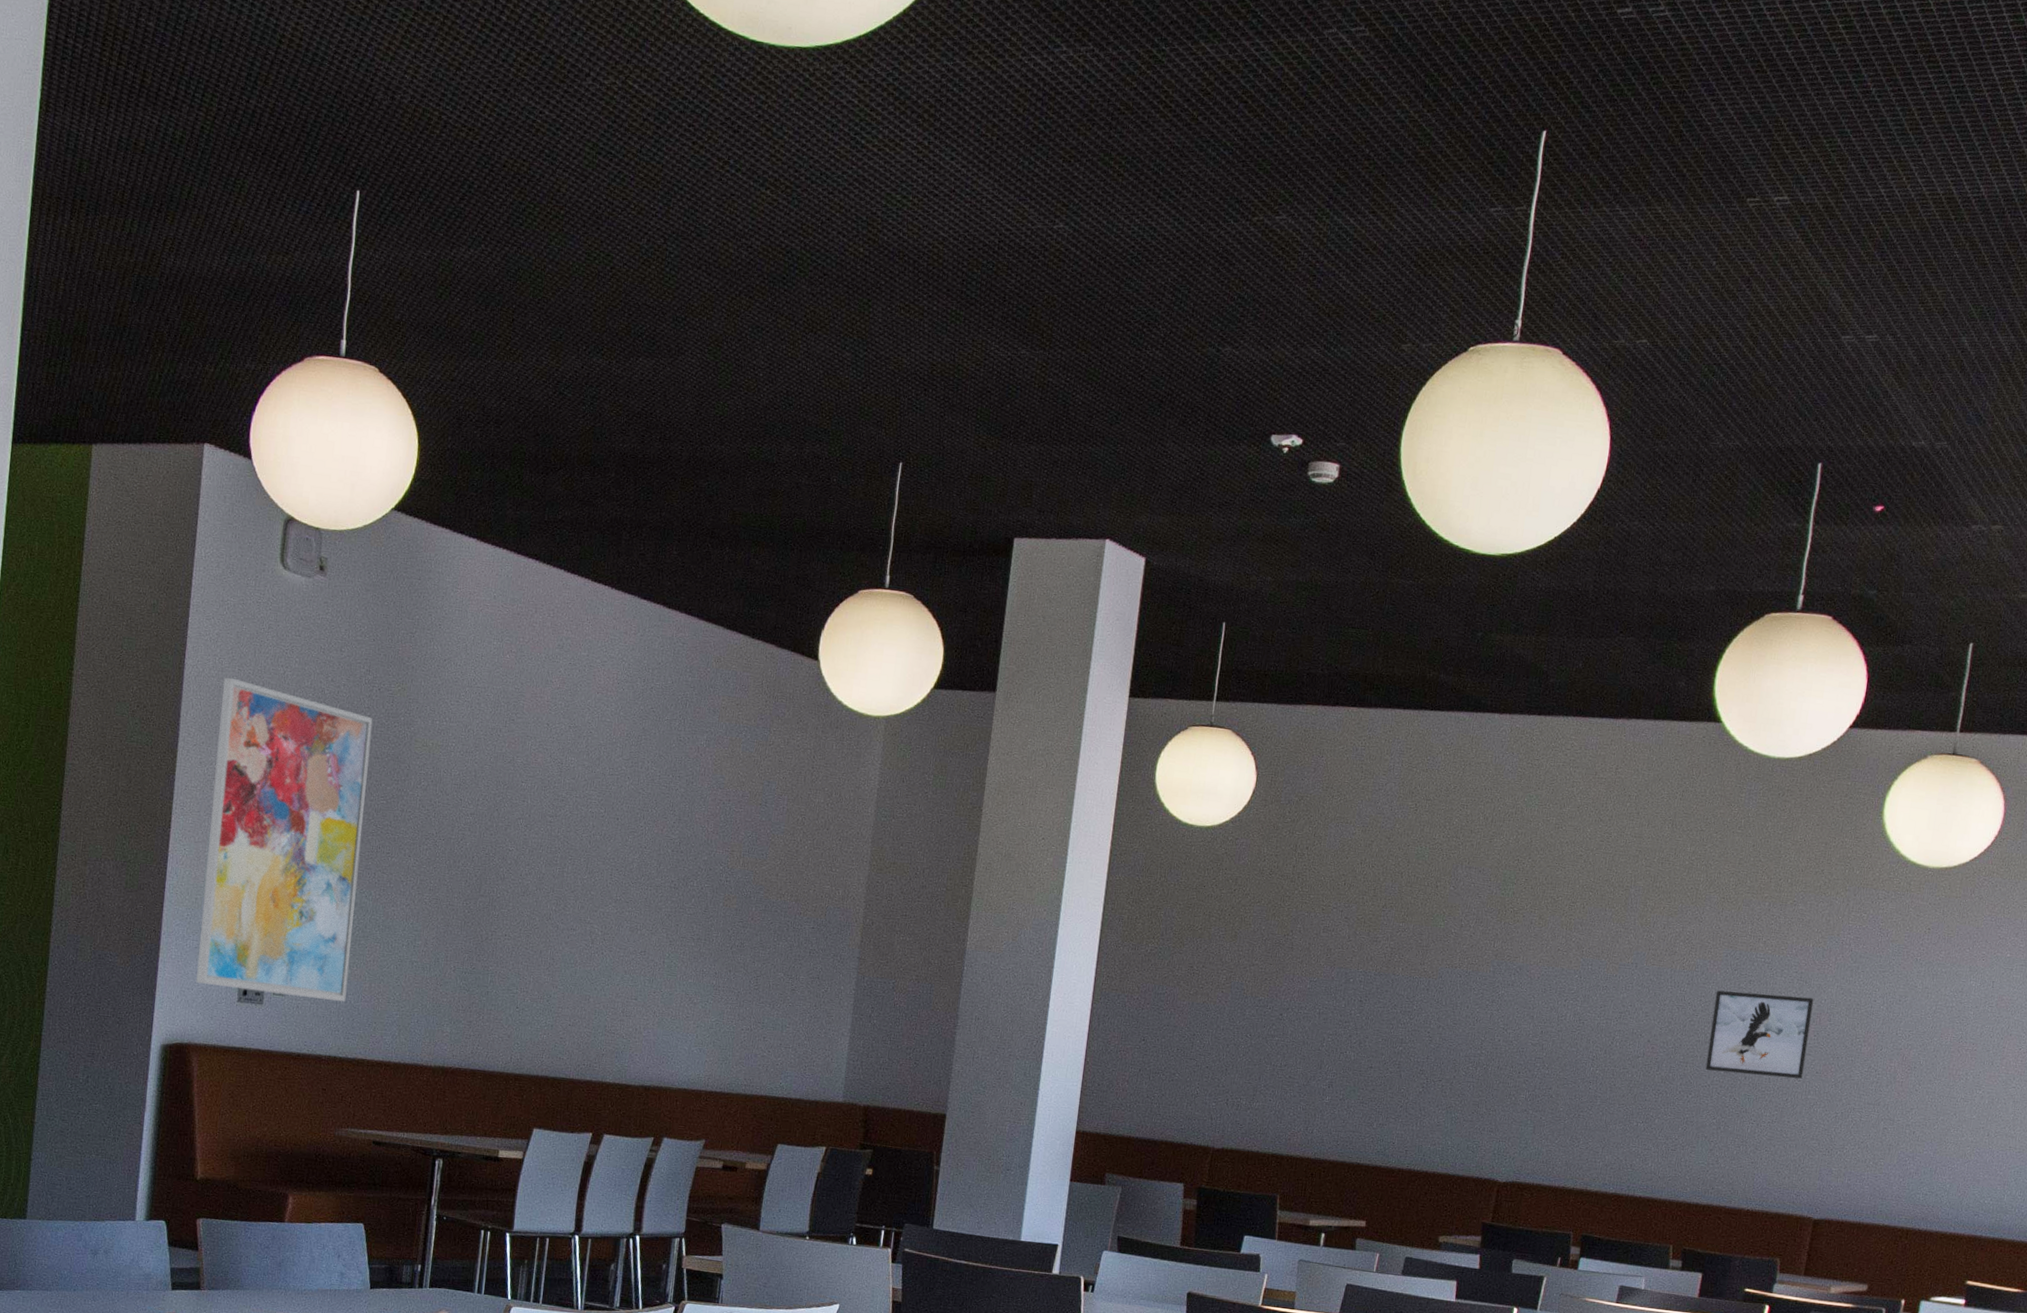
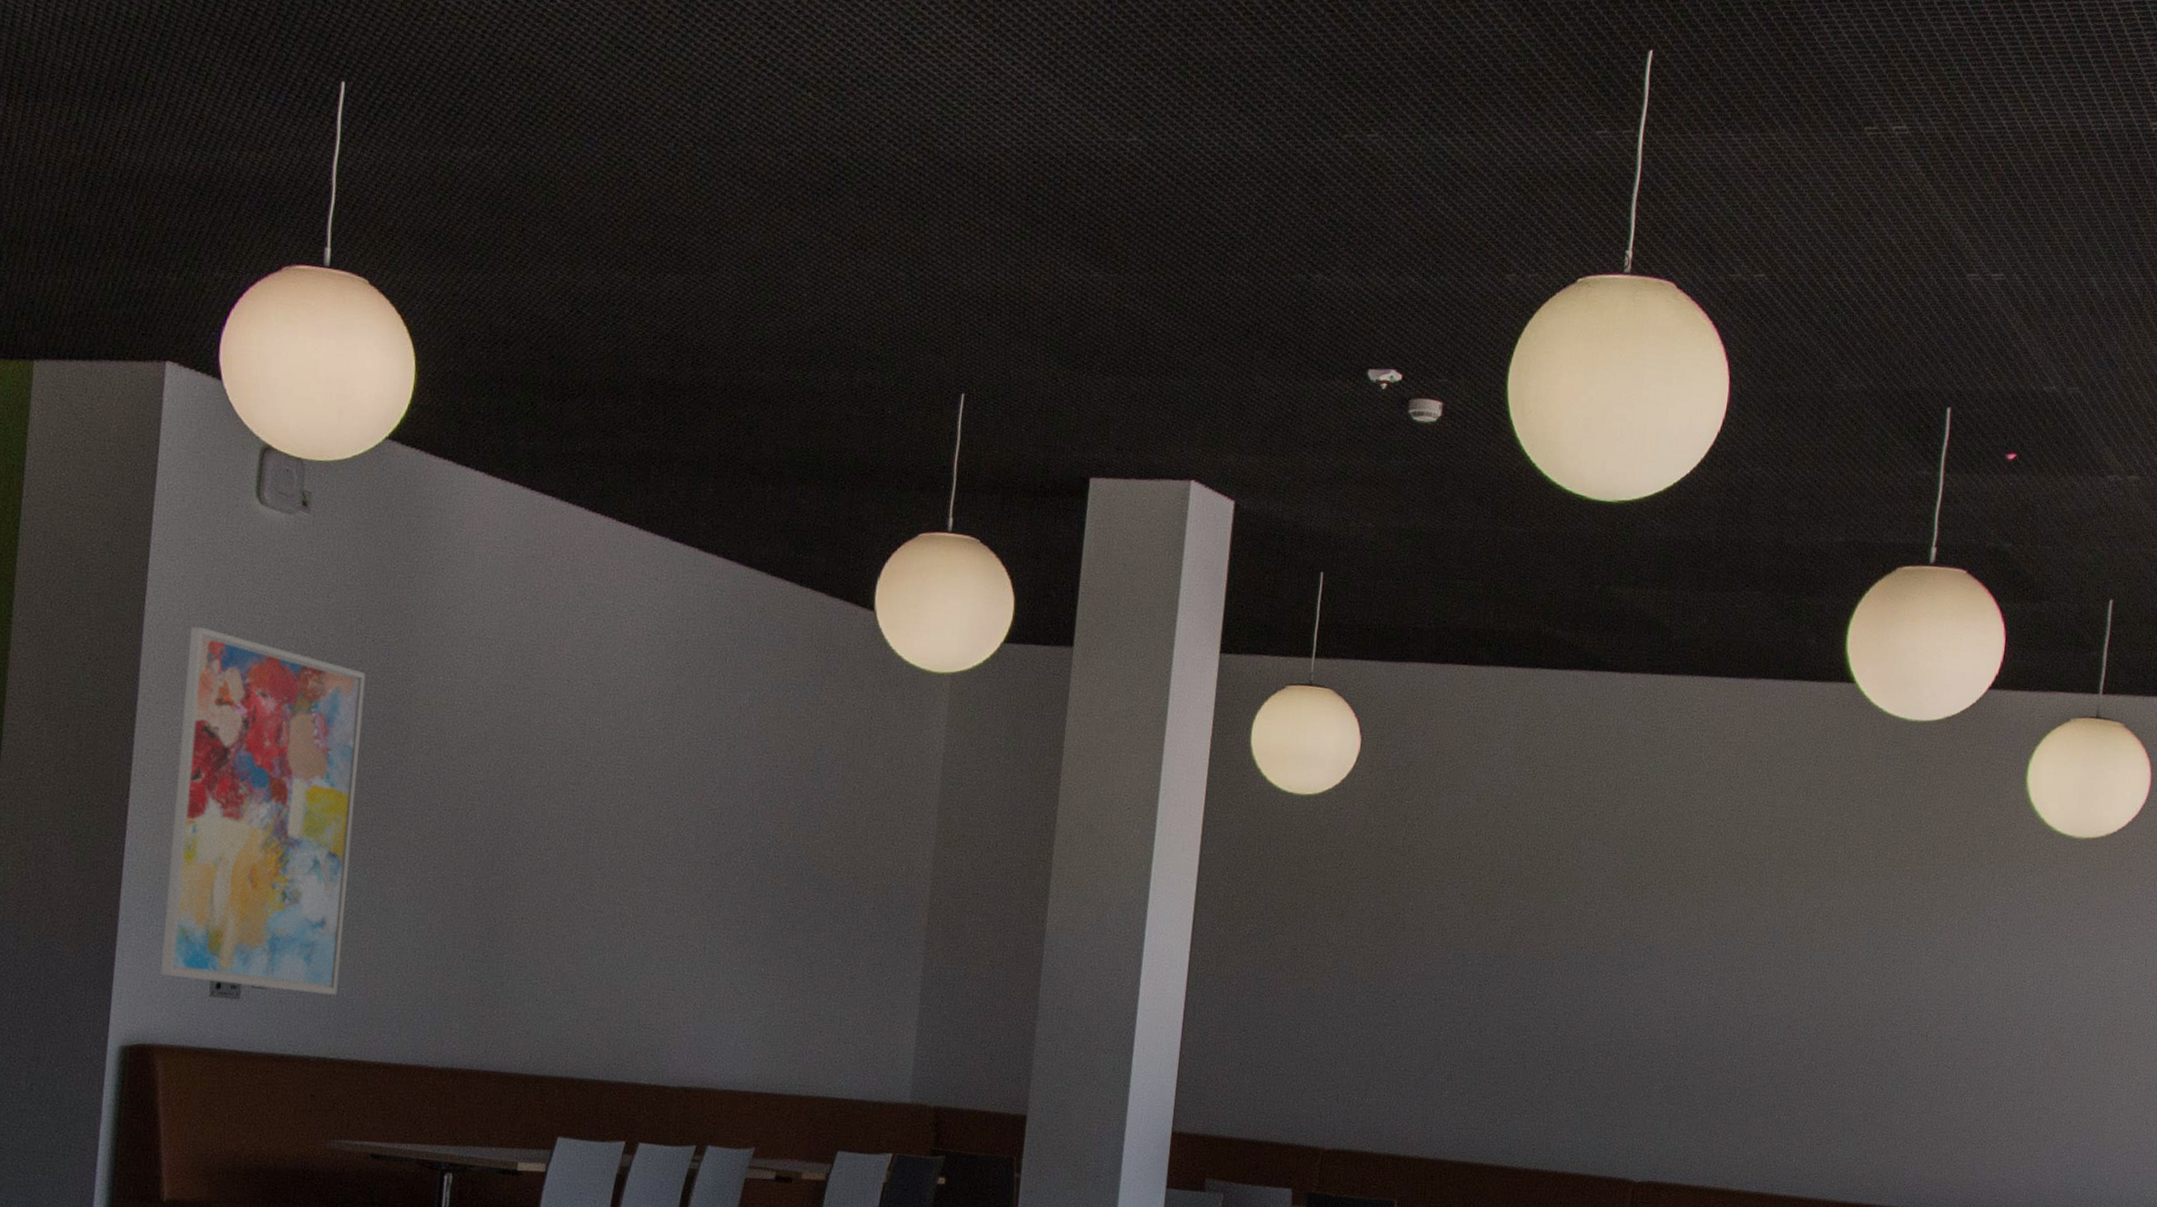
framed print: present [1705,990,1814,1079] -> none [1849,971,1961,1066]

